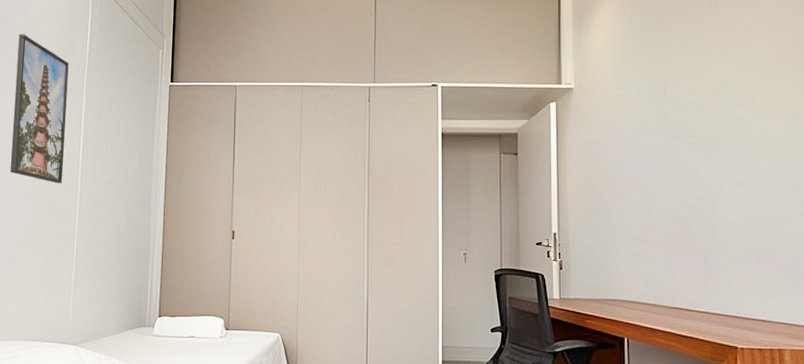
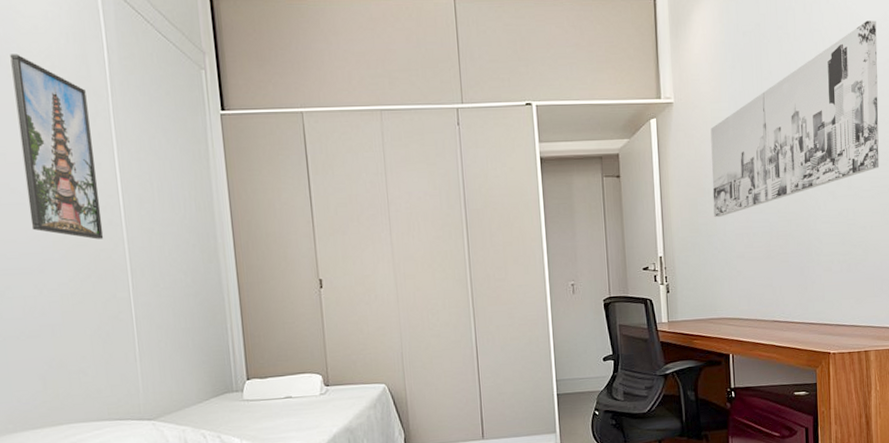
wall art: none [610,17,793,199] -> present [710,20,880,218]

